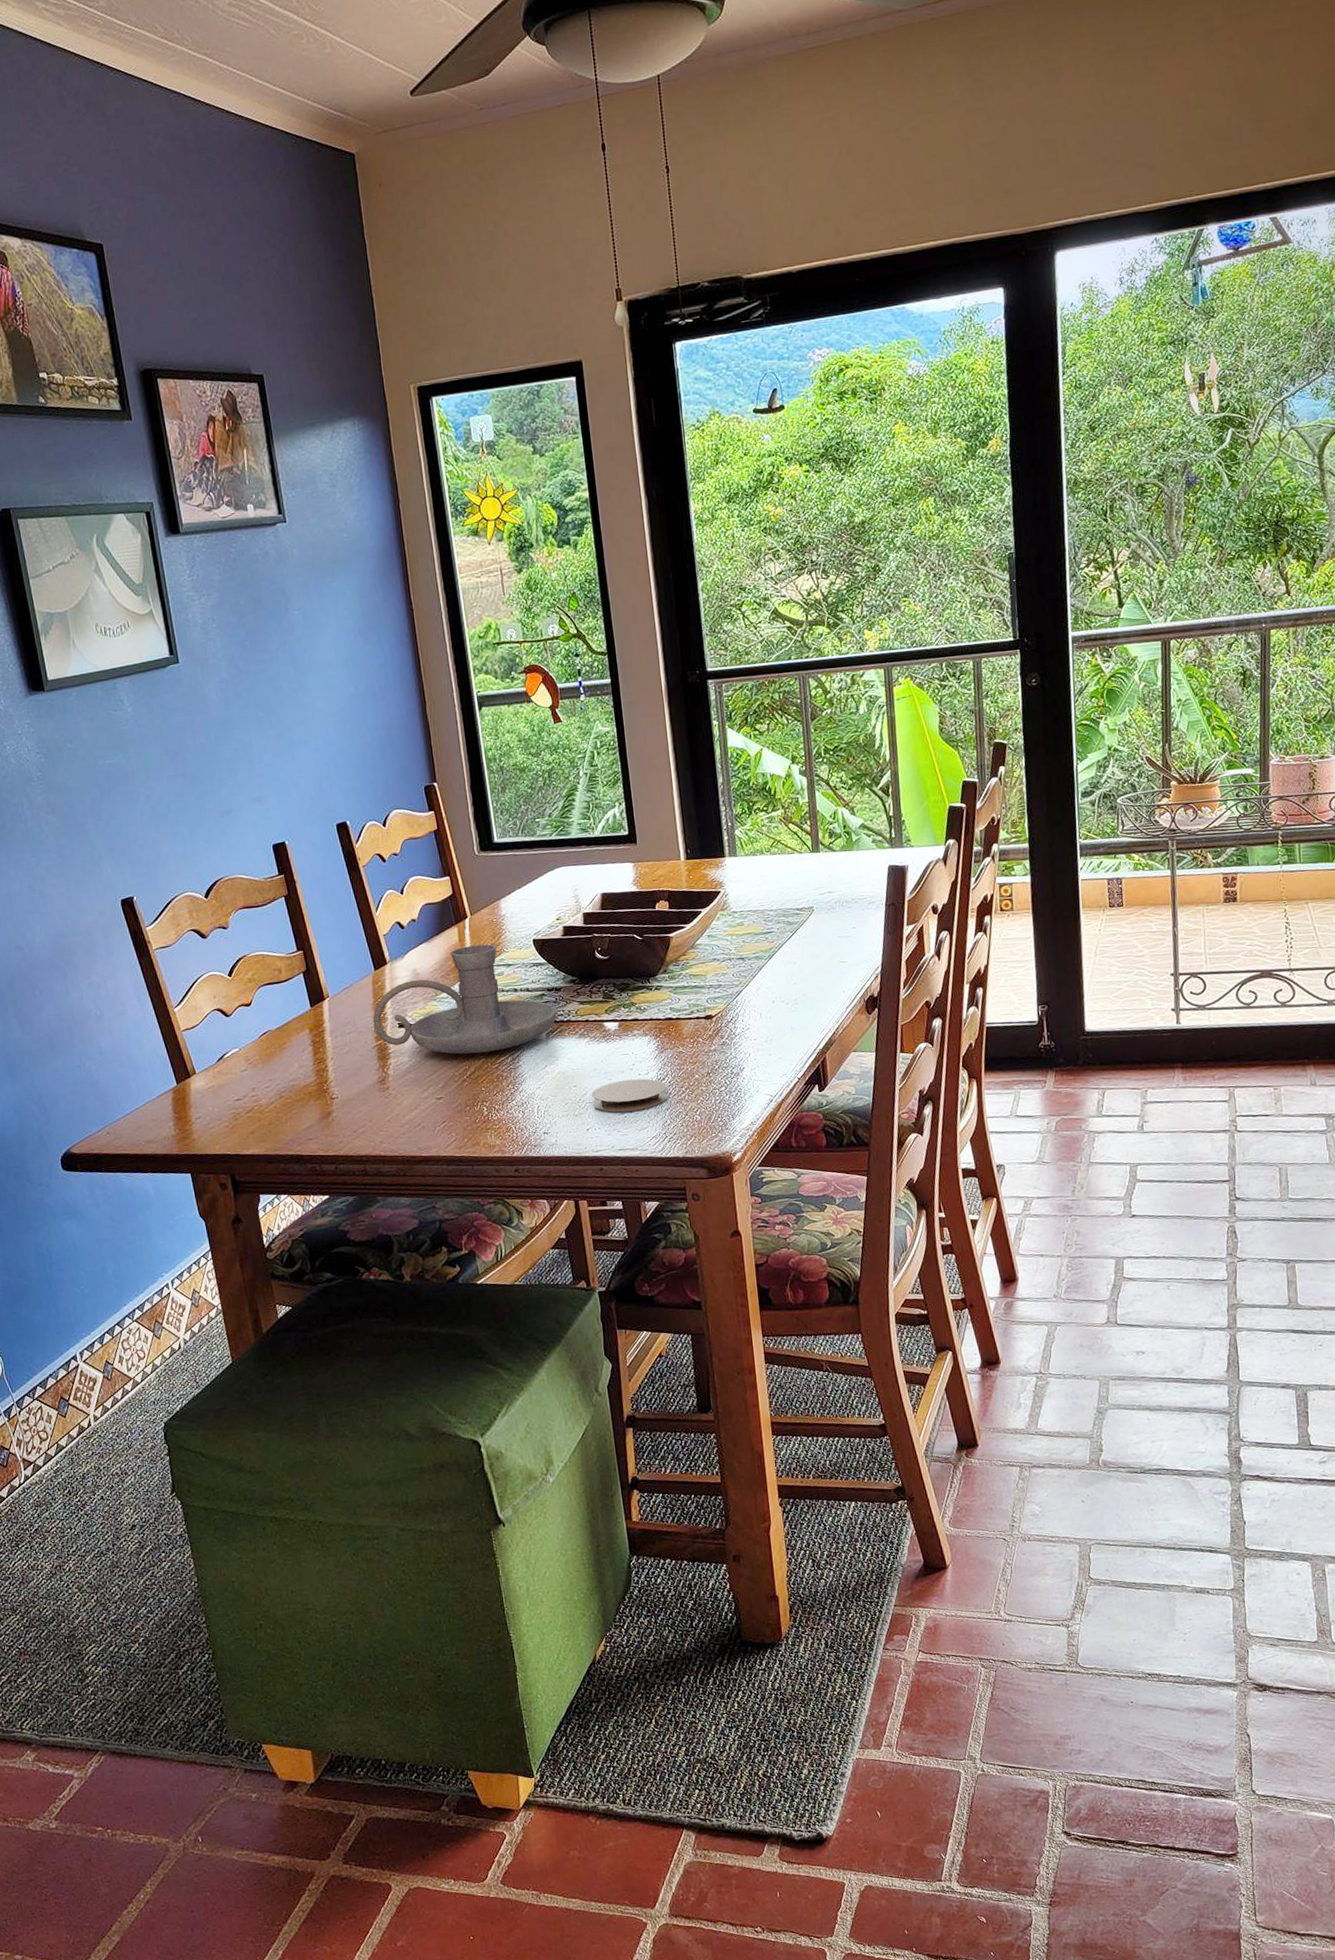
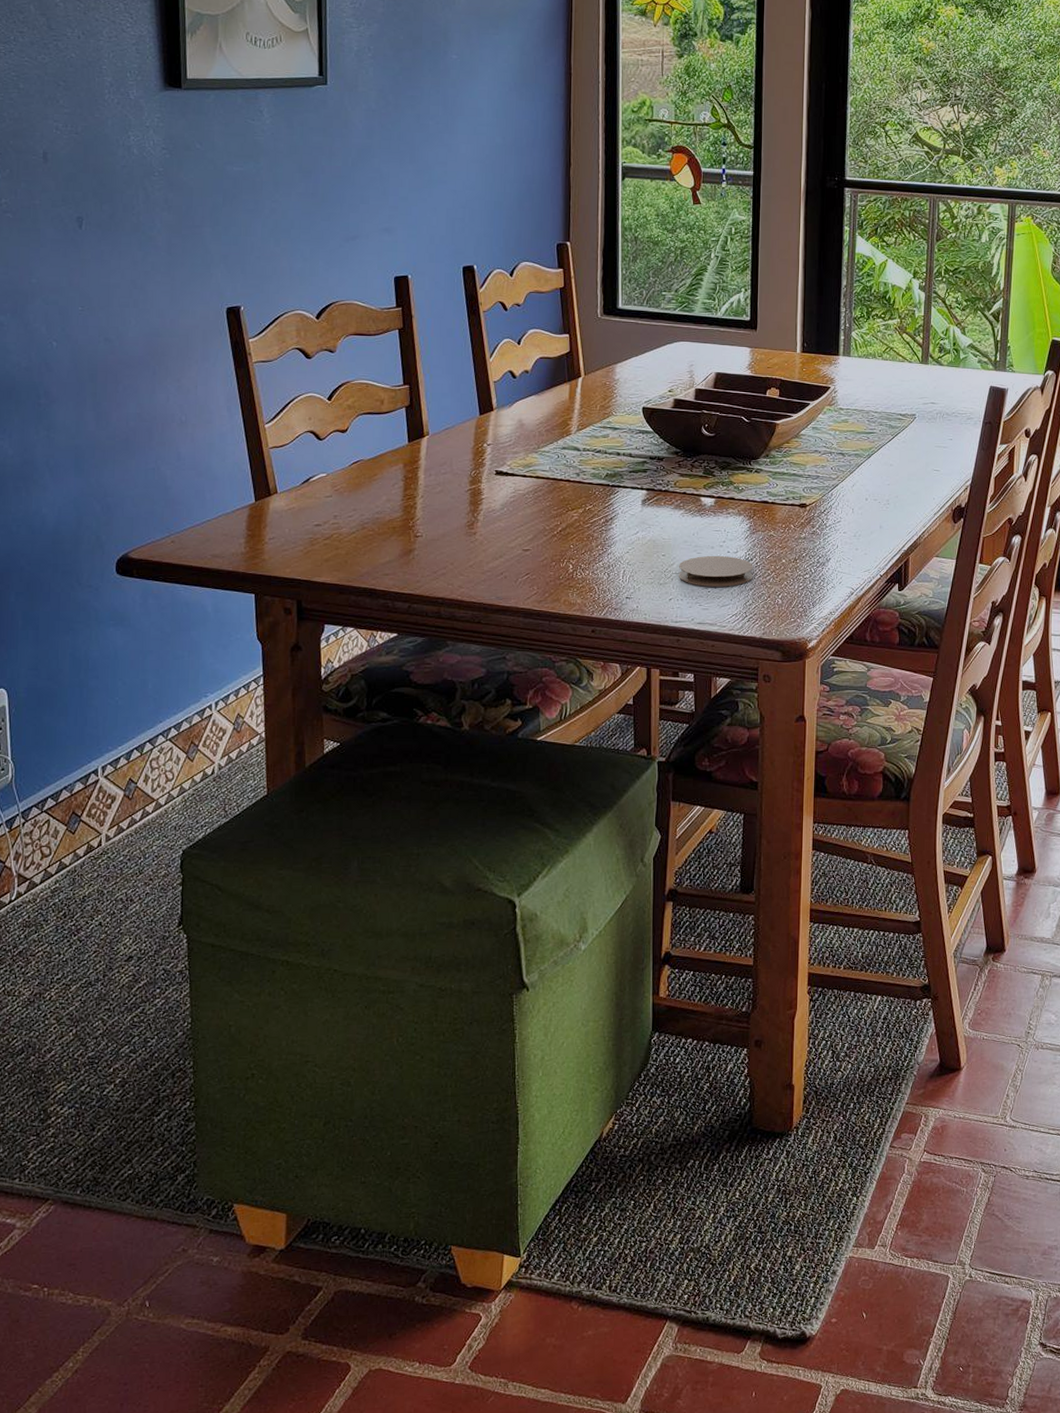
candle holder: present [373,944,557,1054] -> none [470,404,656,511]

